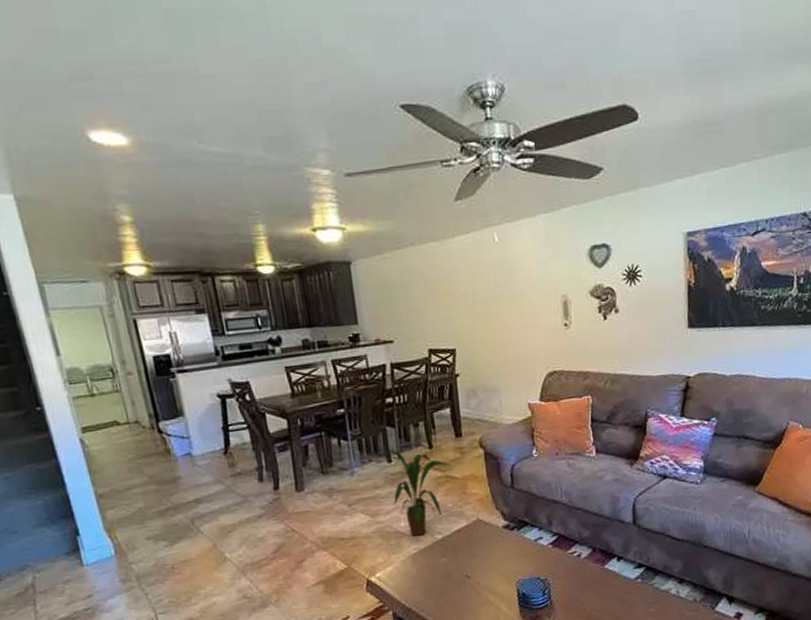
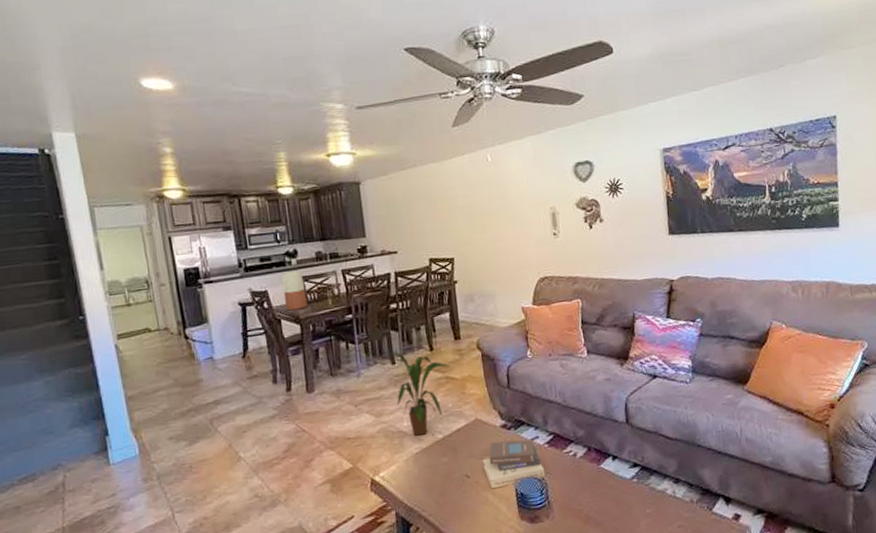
vase: none [265,361,295,404] -> present [282,271,308,311]
books: none [484,540,549,590] -> present [482,439,546,489]

